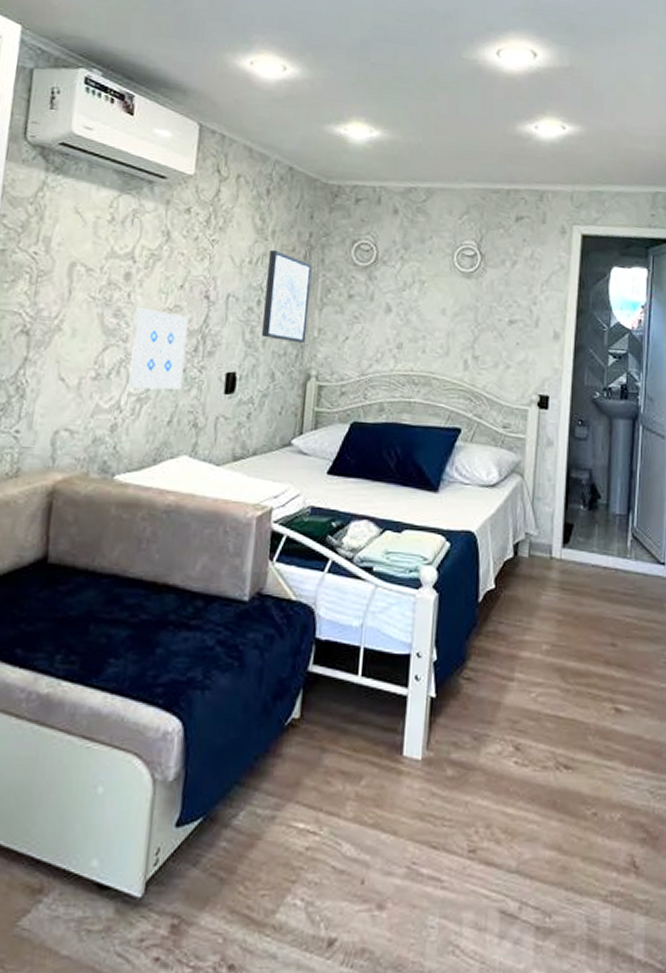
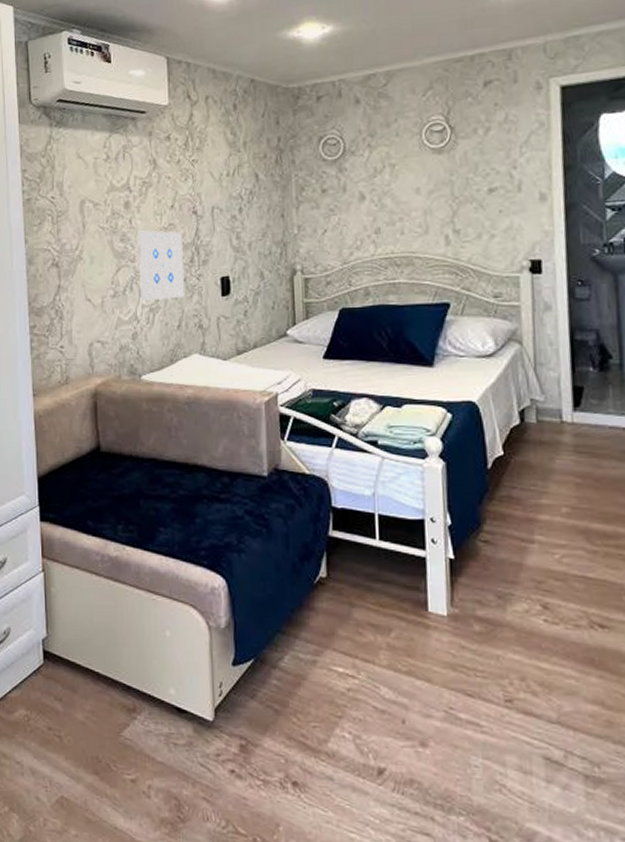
wall art: present [261,249,312,344] -> none [243,159,288,242]

